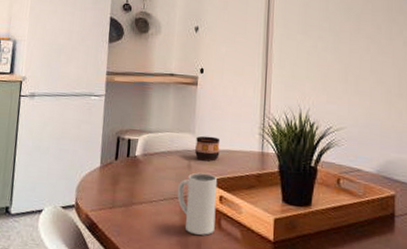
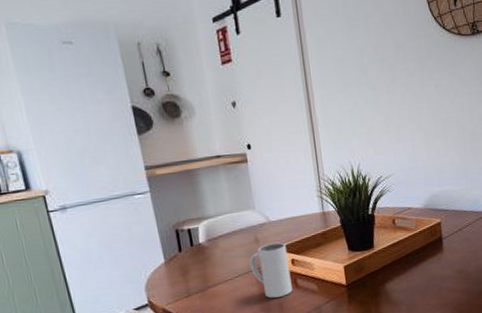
cup: present [195,136,220,161] -> none [258,208,284,232]

